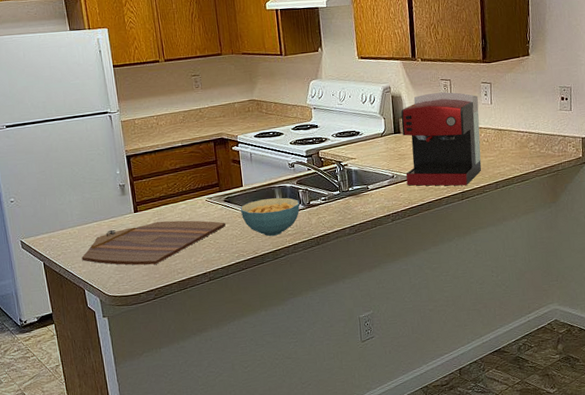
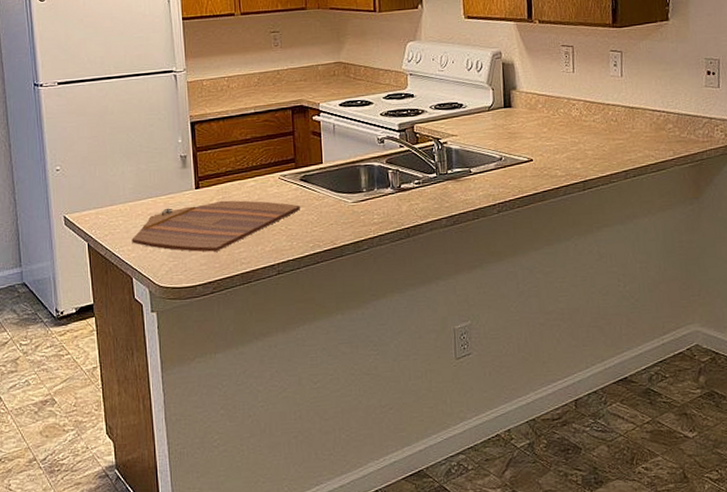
cereal bowl: present [240,197,300,236] -> none [318,178,388,224]
coffee maker: present [401,91,482,186] -> none [512,60,608,174]

